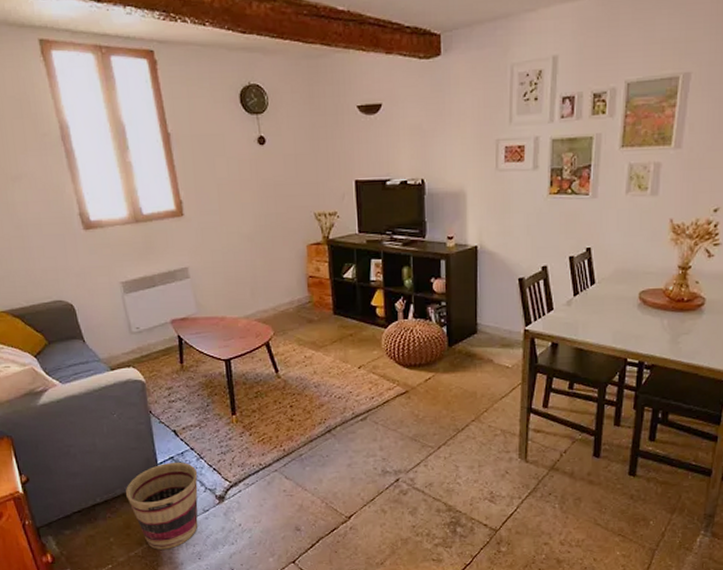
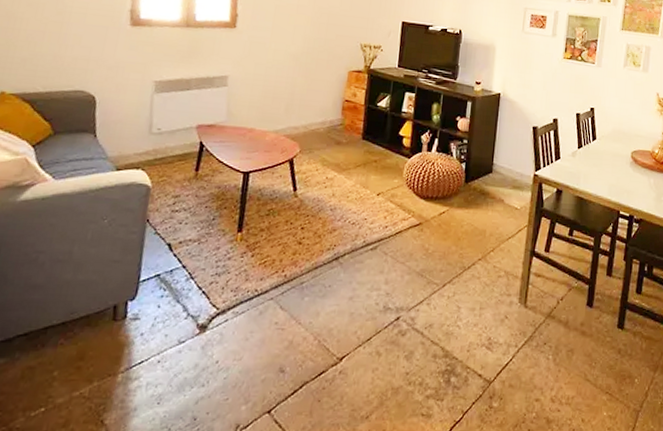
basket: present [126,462,198,550] -> none [90,280,183,389]

